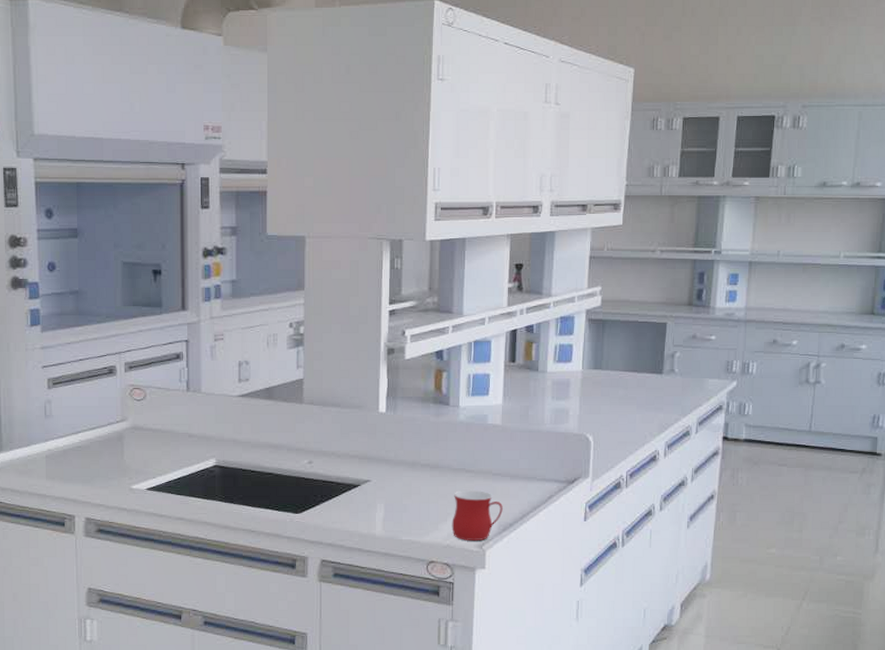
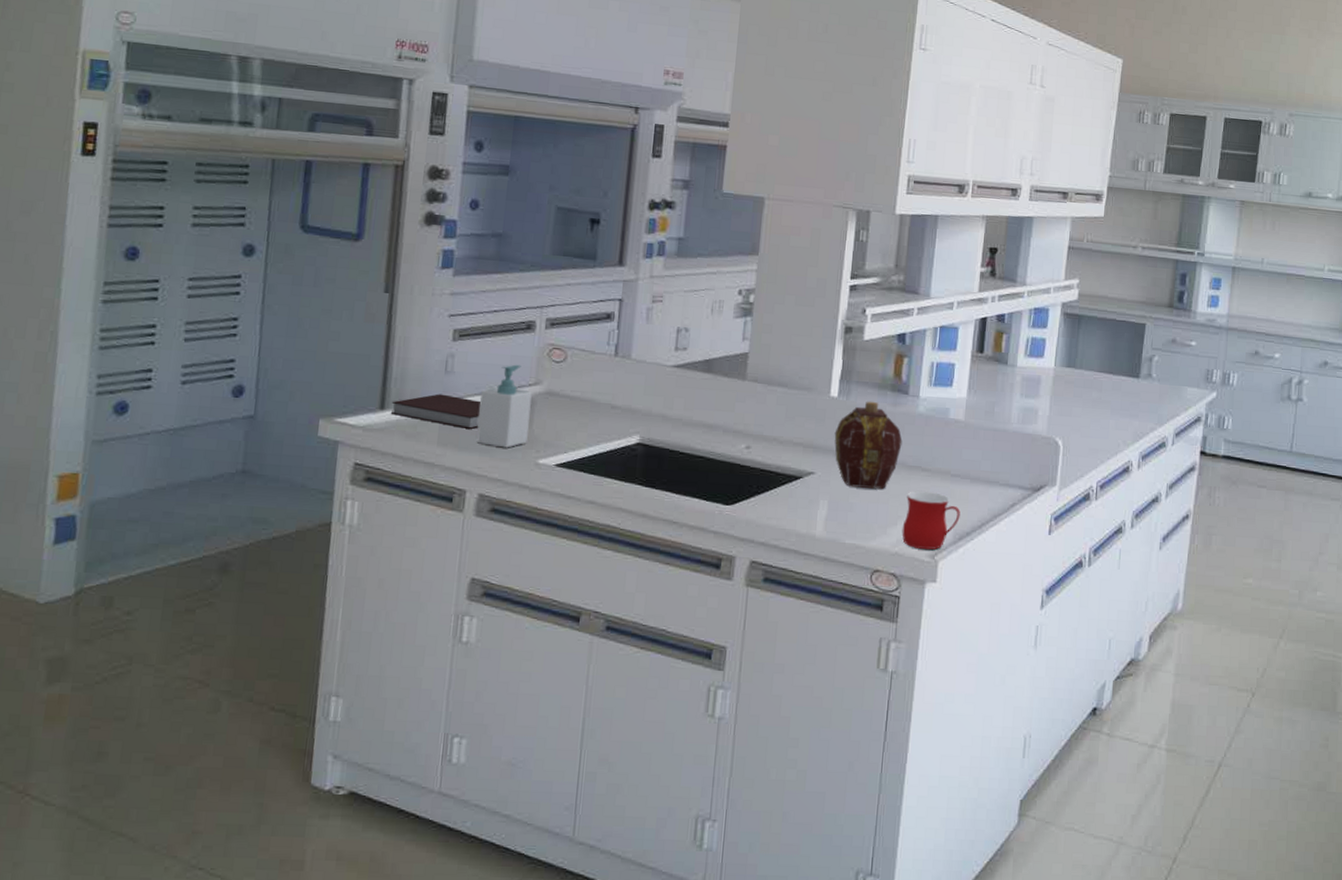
notebook: none [4,435,79,464] -> present [390,394,482,430]
soap bottle: none [77,405,121,478] -> present [476,364,532,448]
flask: none [385,413,447,491] -> present [834,401,903,489]

